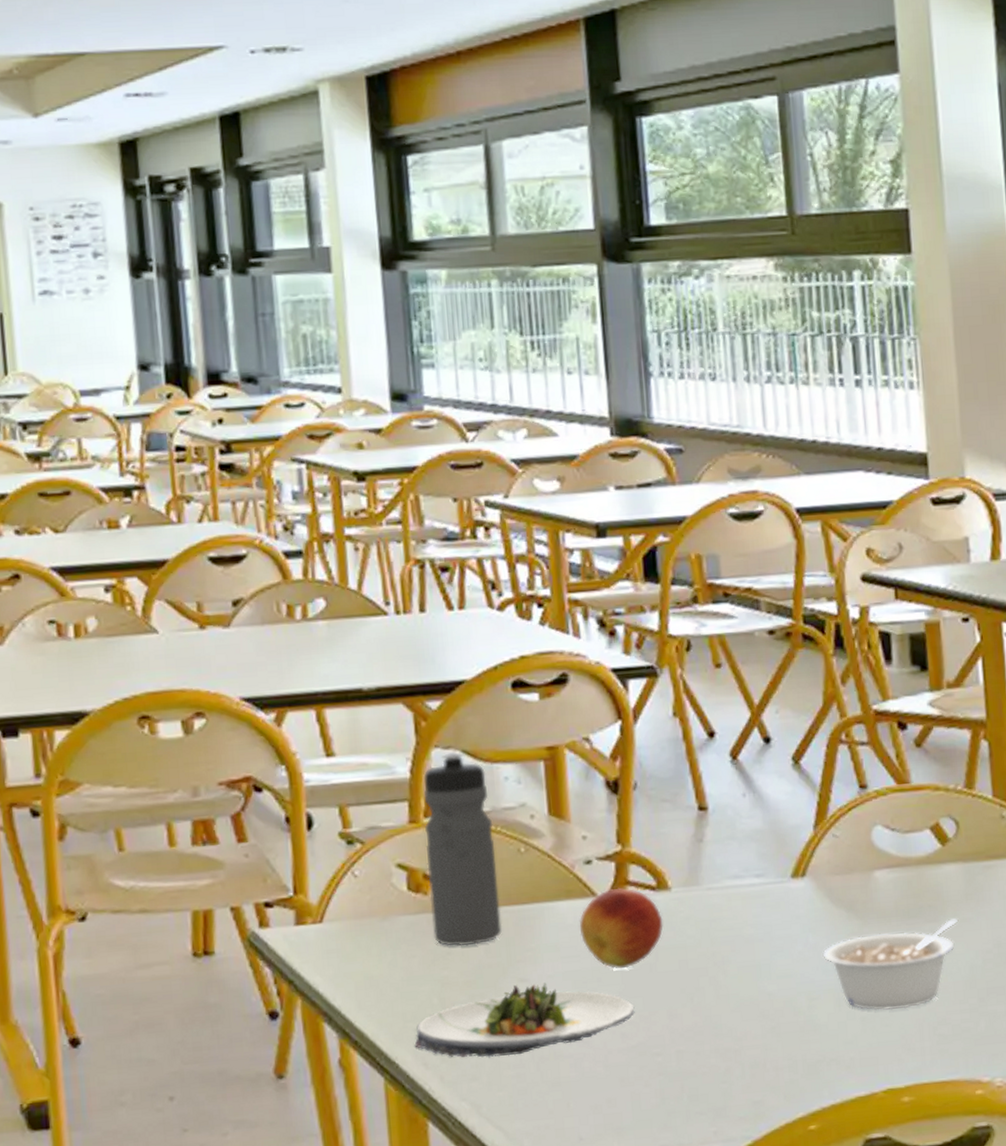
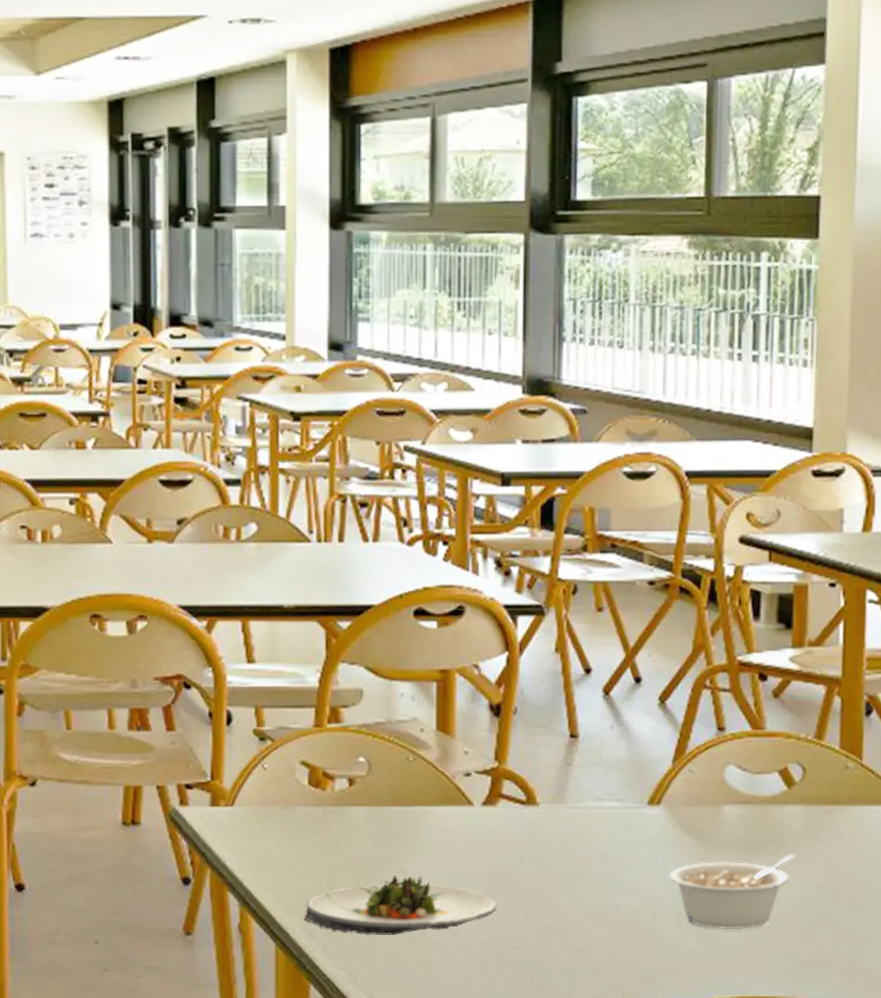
water bottle: present [423,752,502,947] -> none [327,668,387,838]
fruit: present [579,887,663,969] -> none [455,799,529,871]

